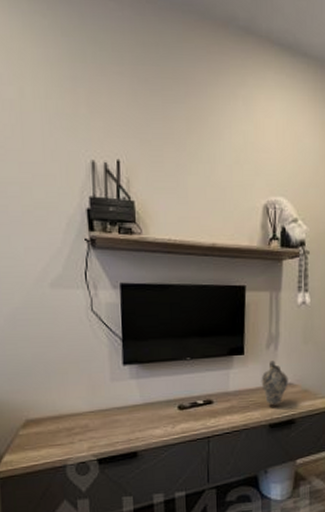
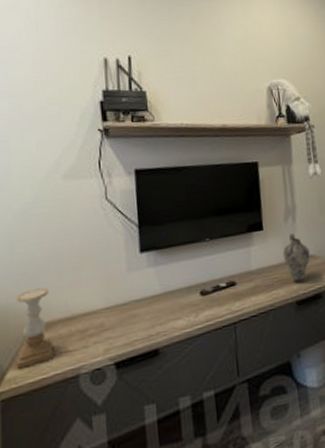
candle holder: none [9,388,44,455] -> present [15,287,54,369]

